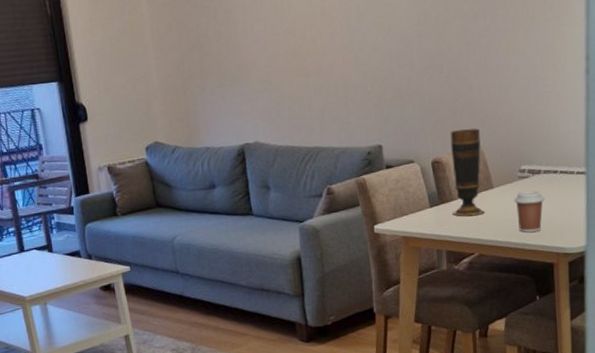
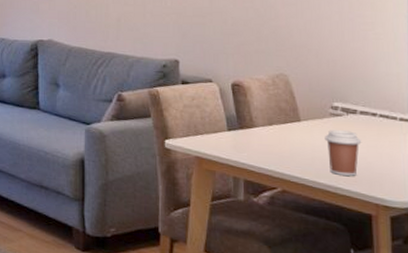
vase: present [450,128,485,217] -> none [253,56,291,148]

